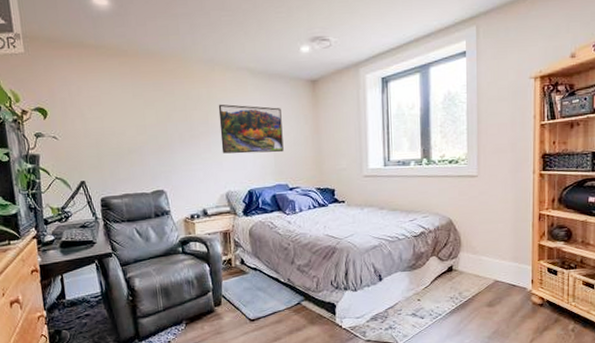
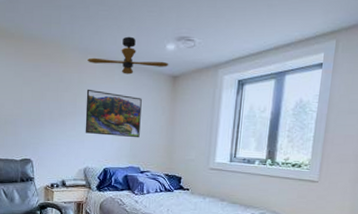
ceiling fan: none [215,41,306,84] -> present [87,36,169,75]

